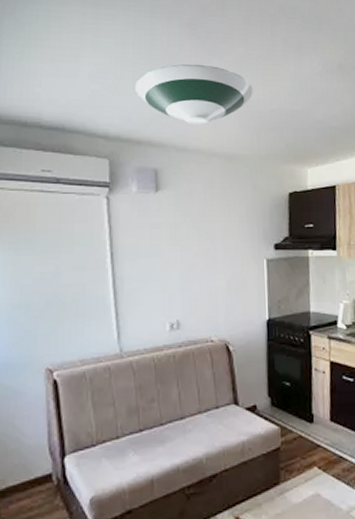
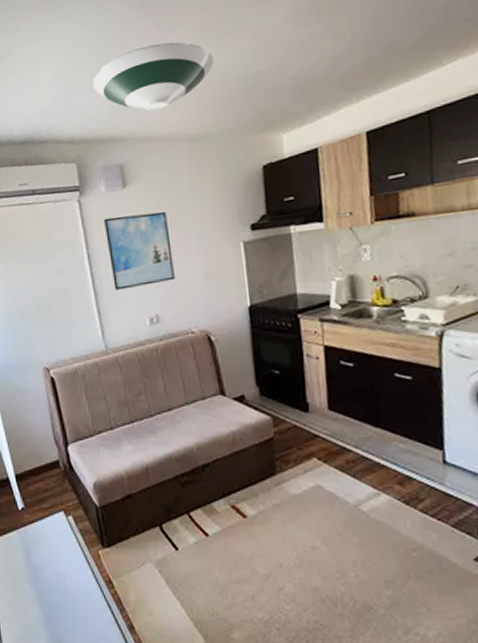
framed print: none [131,219,199,293] -> present [103,211,175,291]

